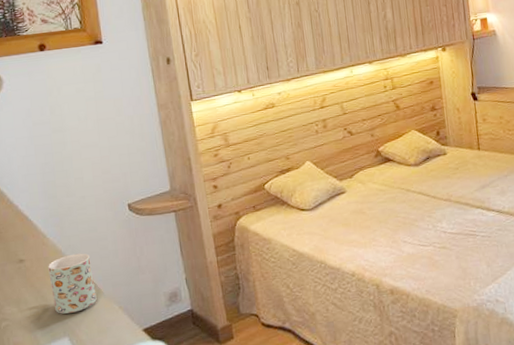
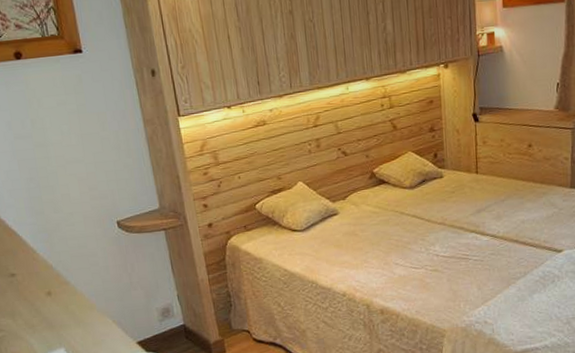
mug: present [48,253,97,314] -> none [40,268,90,326]

